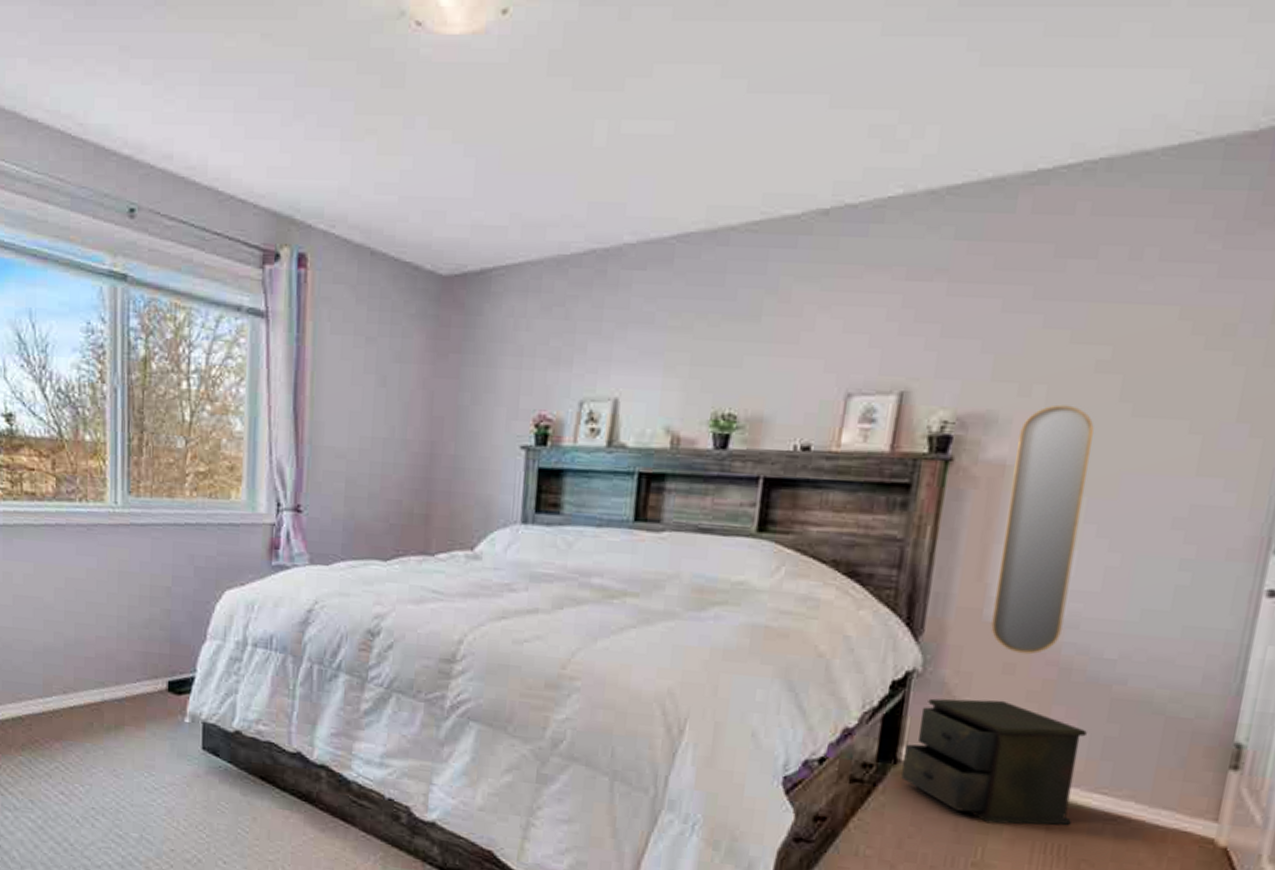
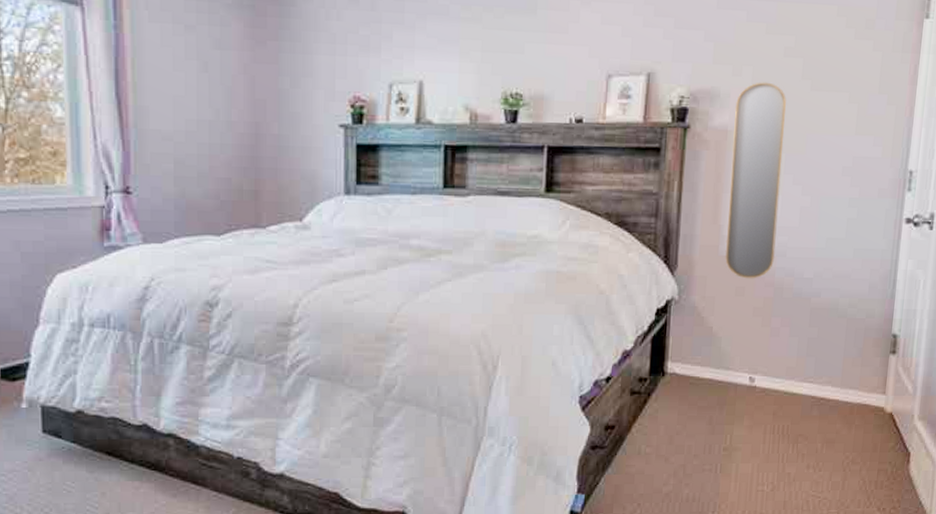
nightstand: present [901,698,1087,826] -> none [669,317,796,415]

